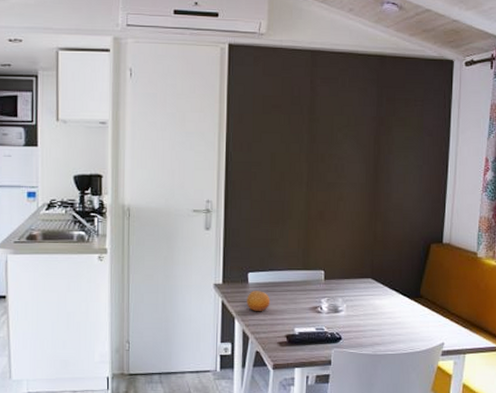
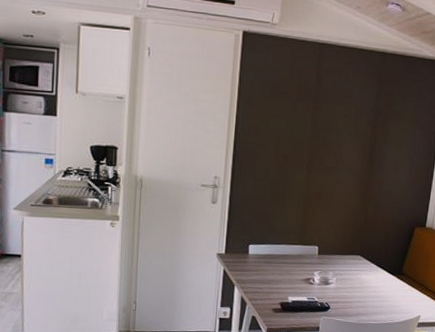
fruit: present [247,291,271,312] -> none [246,261,268,281]

